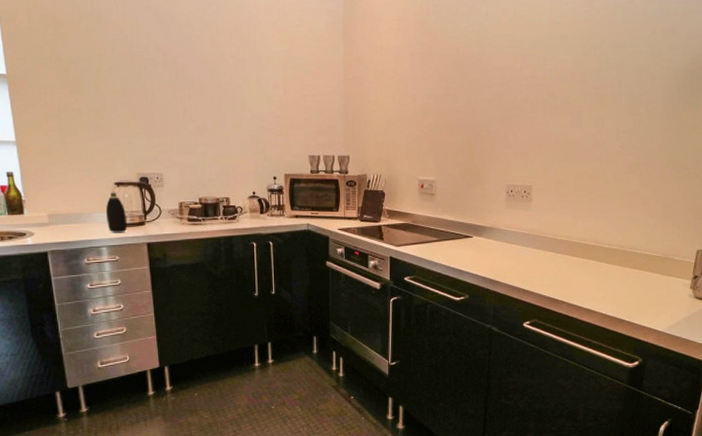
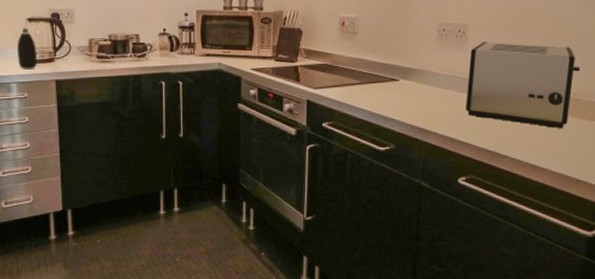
toaster: none [530,201,626,277] -> present [466,42,581,129]

